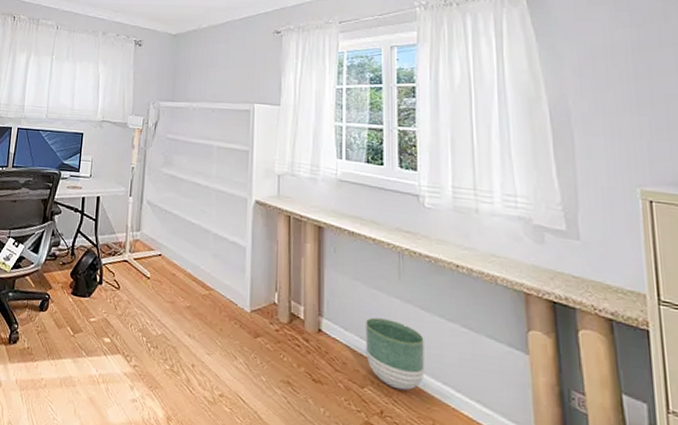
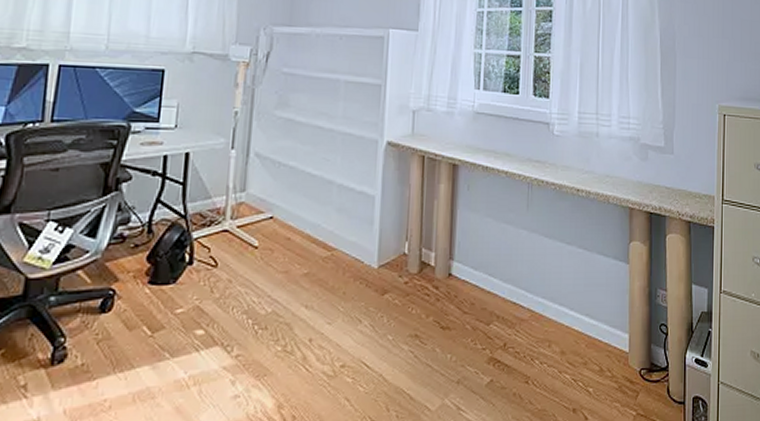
planter: present [366,317,425,391] -> none [493,252,546,319]

